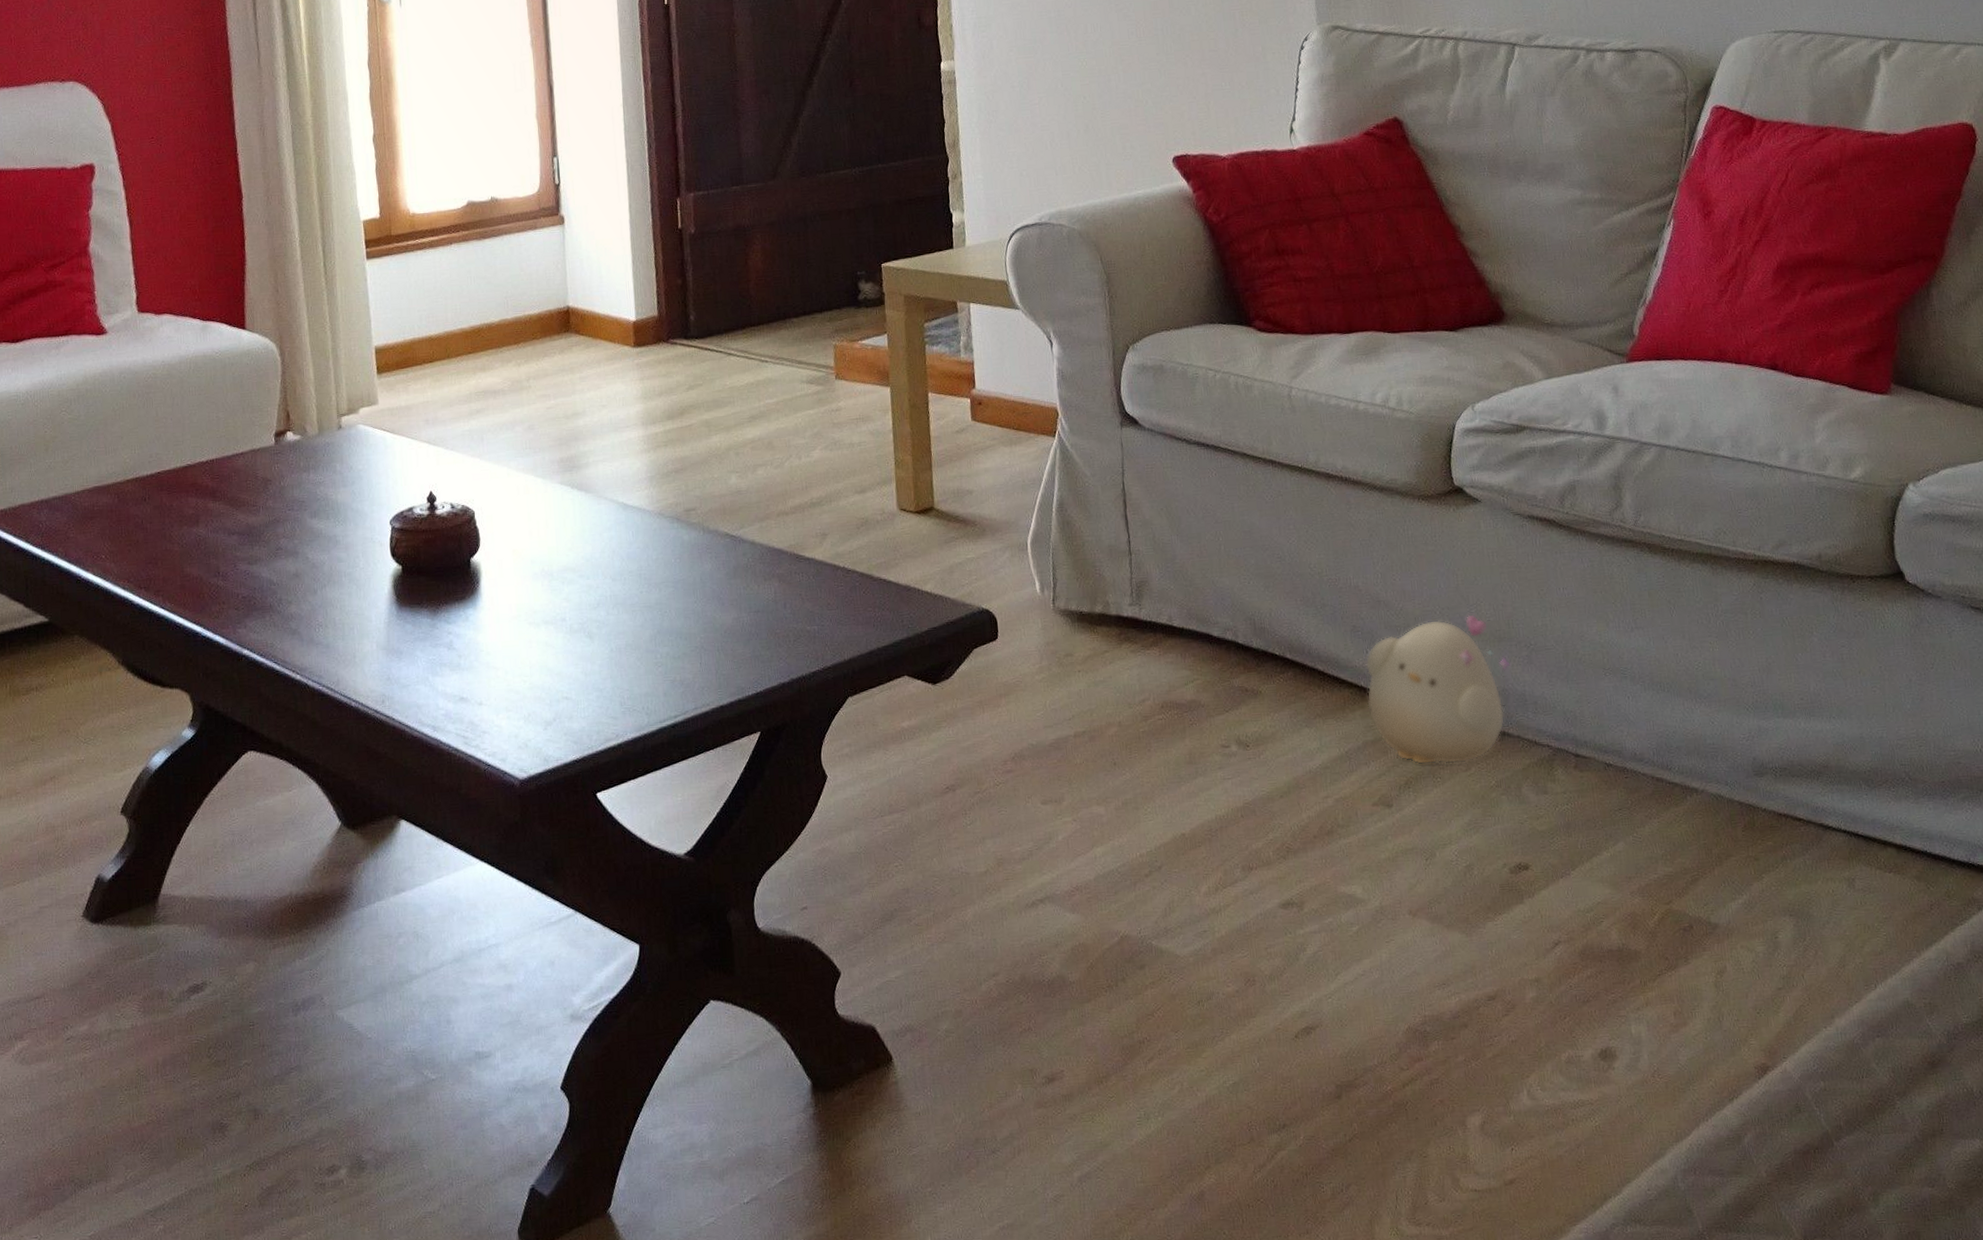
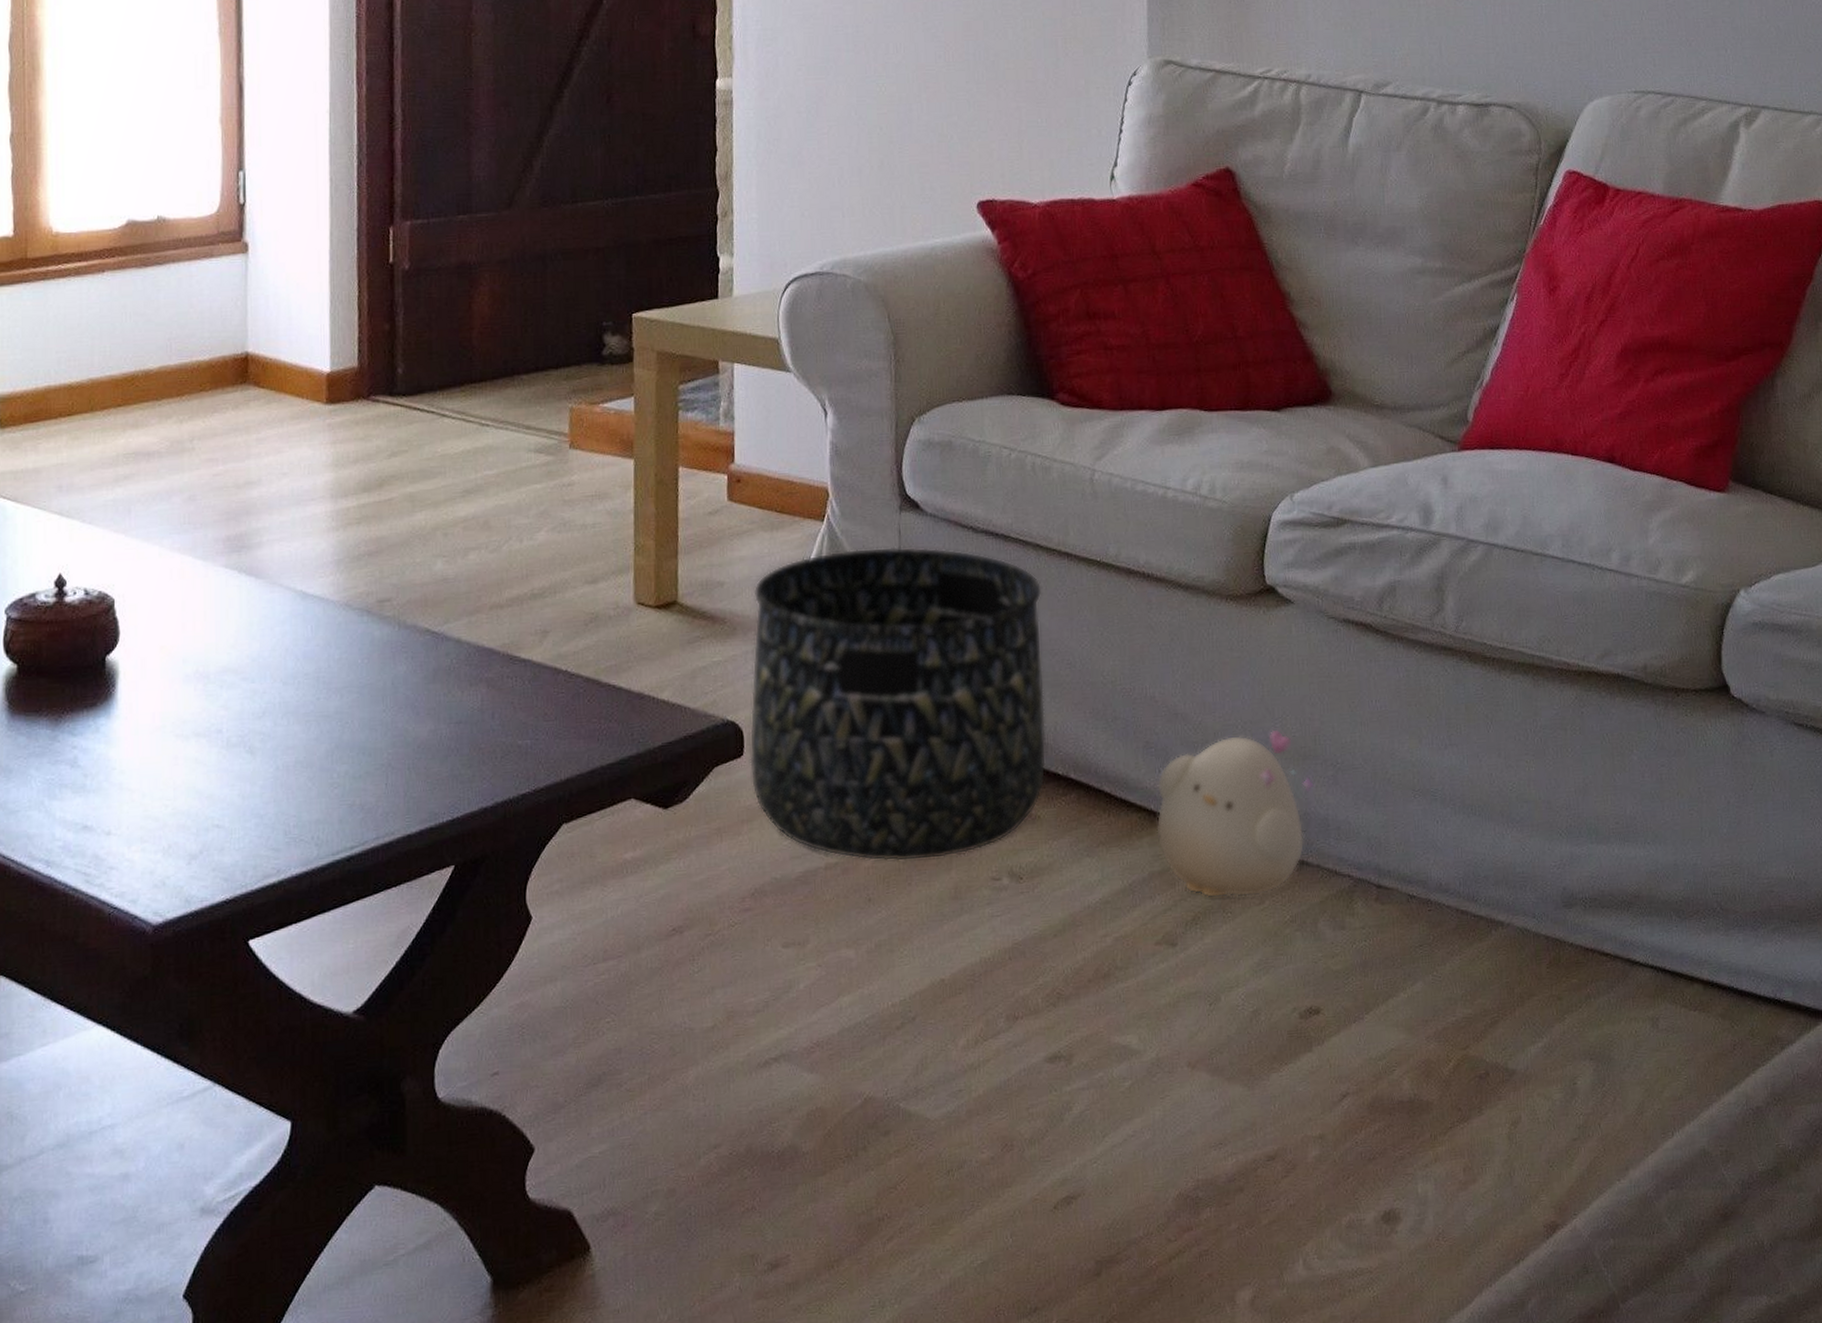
basket: none [998,457,1264,731] -> present [749,547,1047,862]

